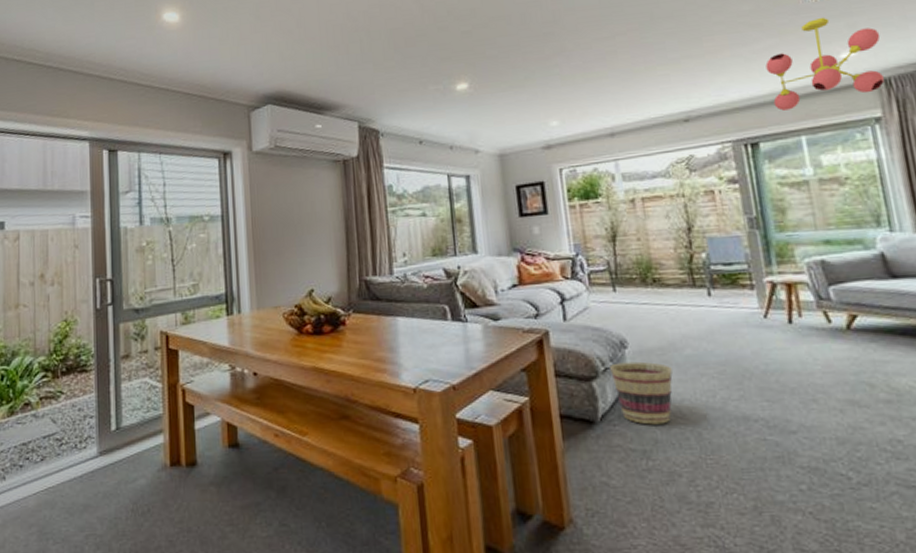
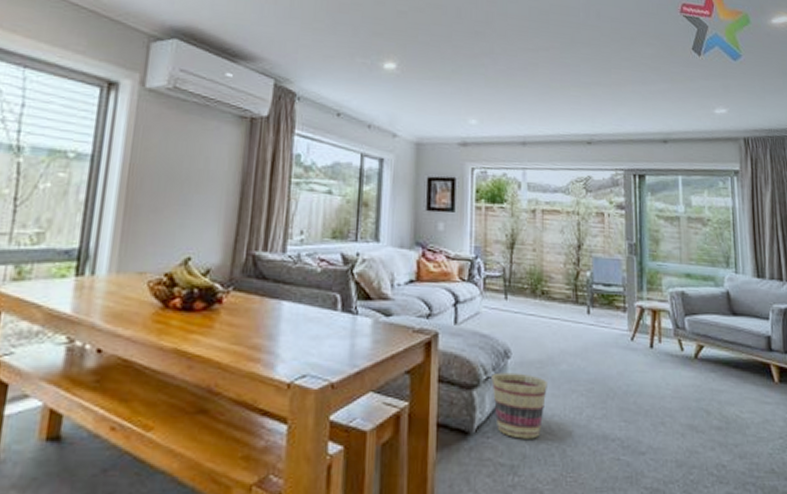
ceiling light fixture: present [765,17,884,111] -> none [658,73,745,150]

